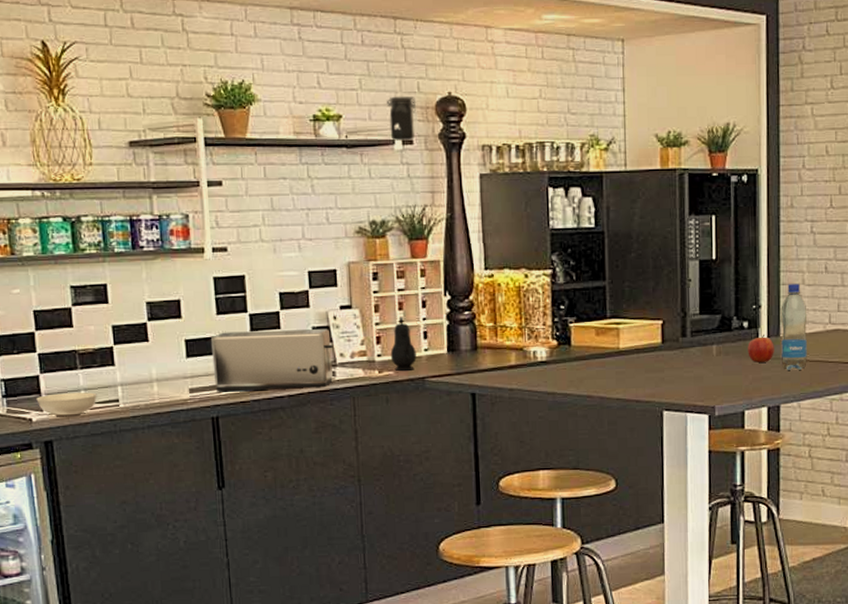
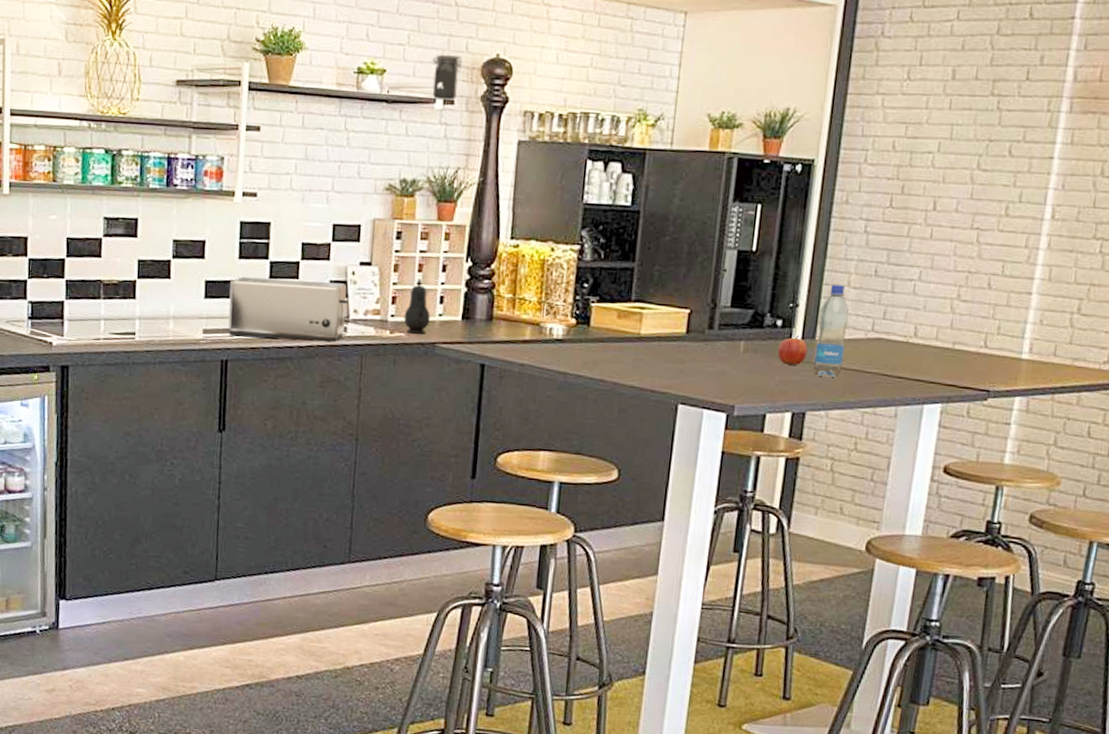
bowl: present [36,392,97,418] -> none [59,320,116,346]

